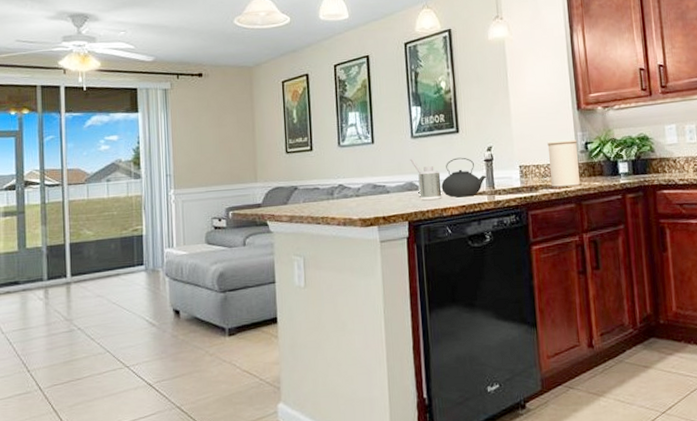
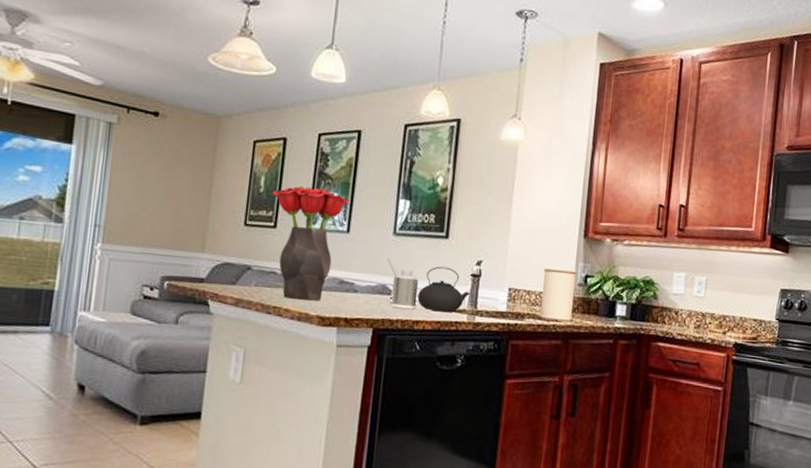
bouquet: none [304,110,370,209] -> present [272,186,351,302]

